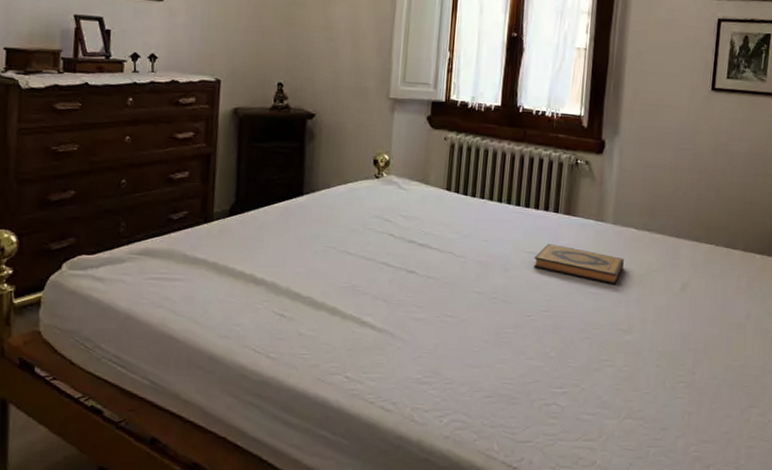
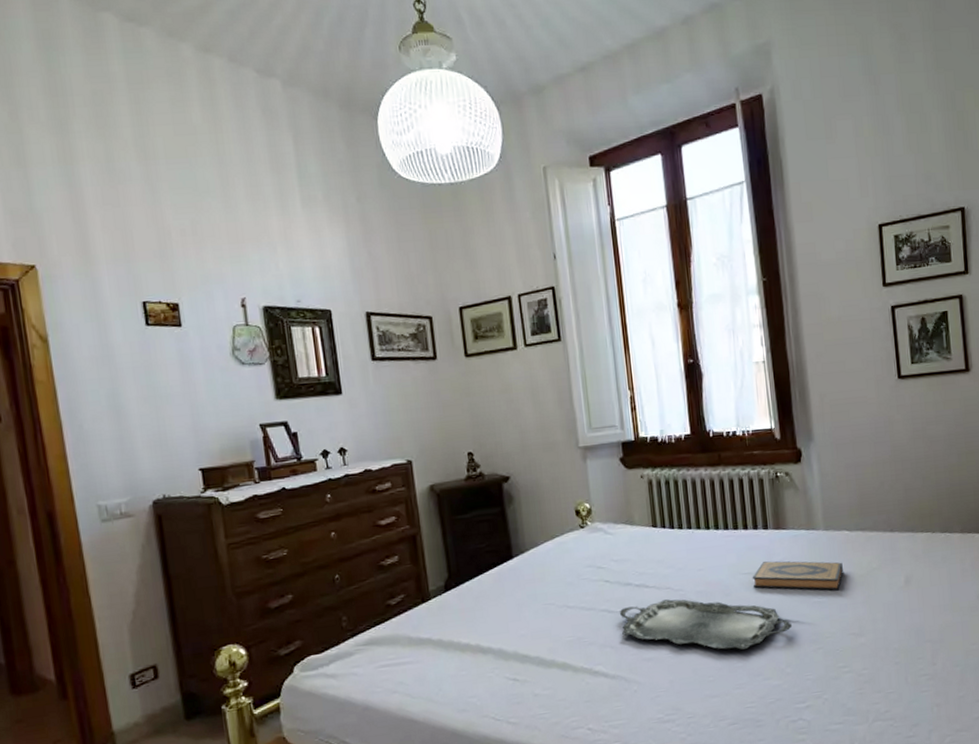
serving tray: none [397,263,565,326] -> present [619,599,793,650]

